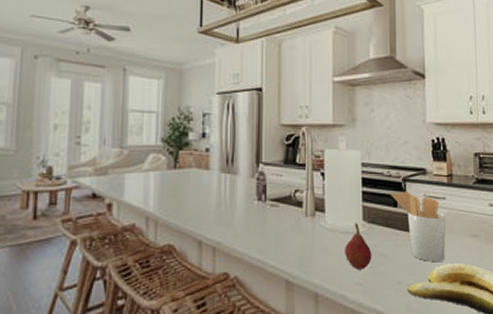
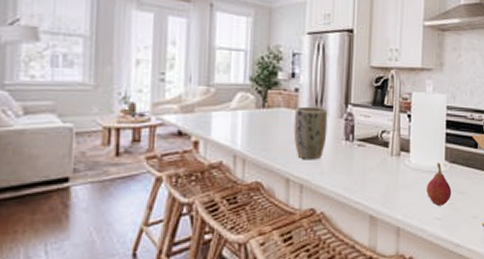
plant pot: none [205,166,239,222] -> present [293,106,328,160]

